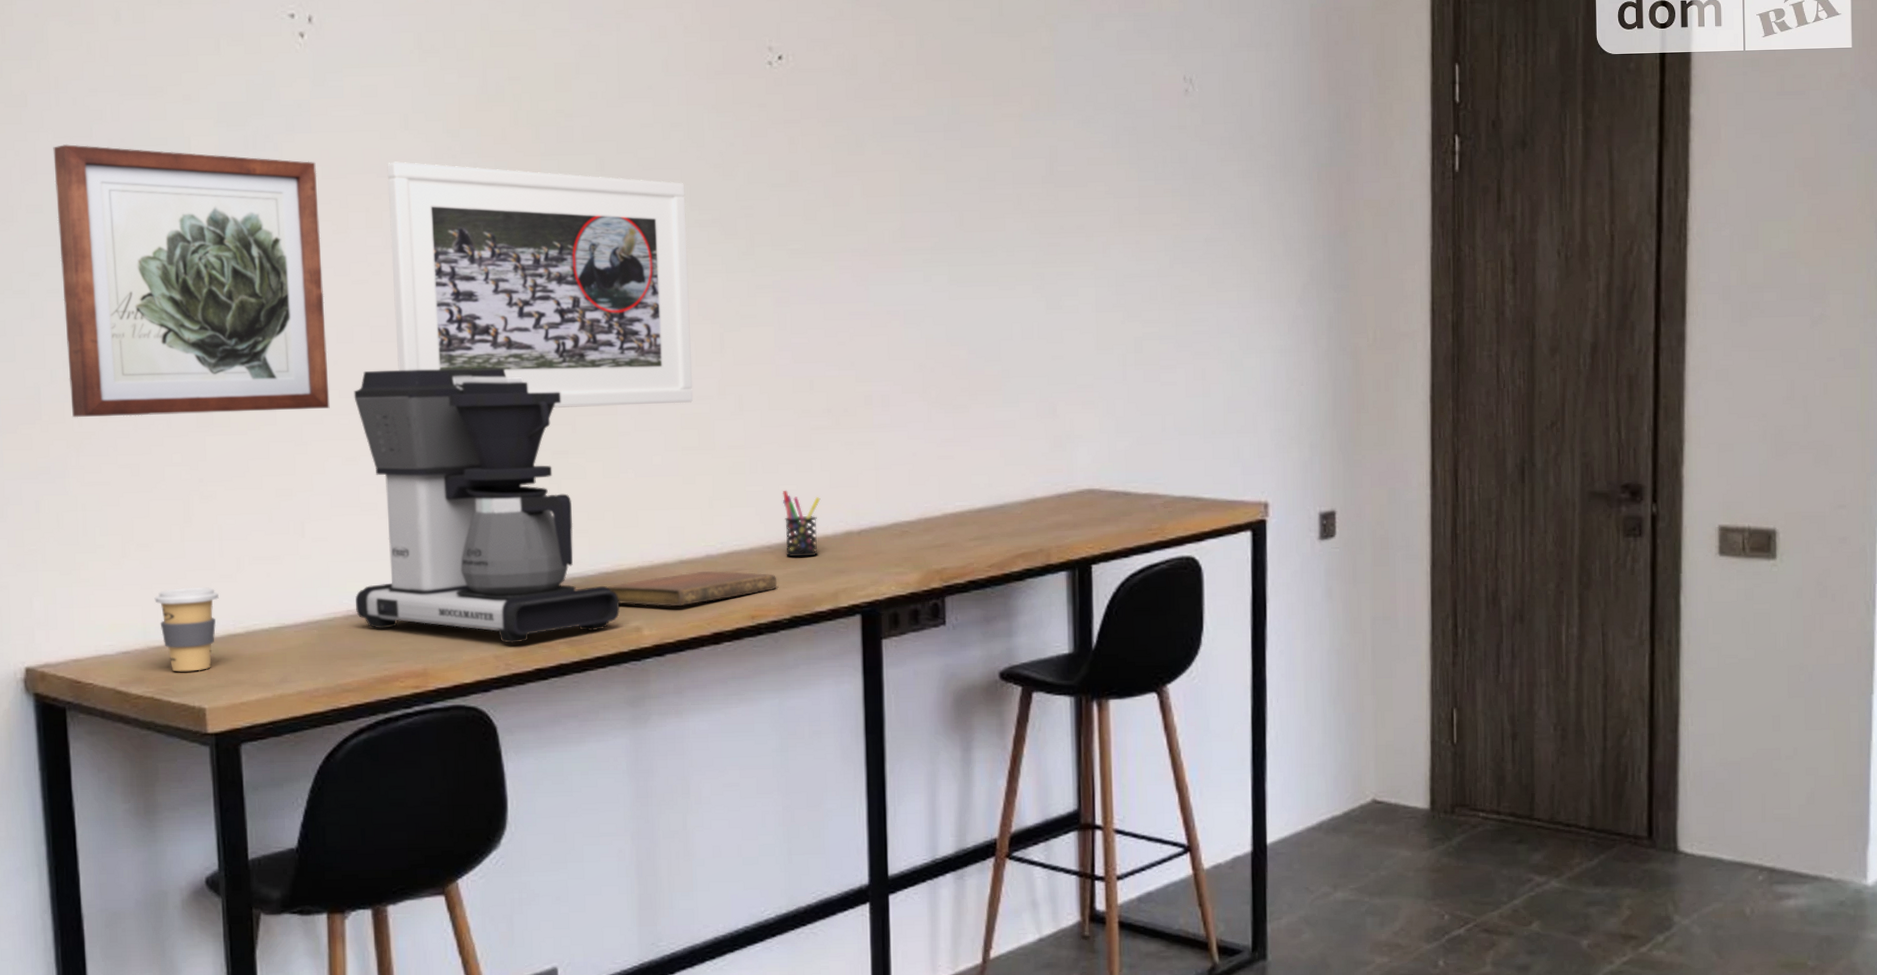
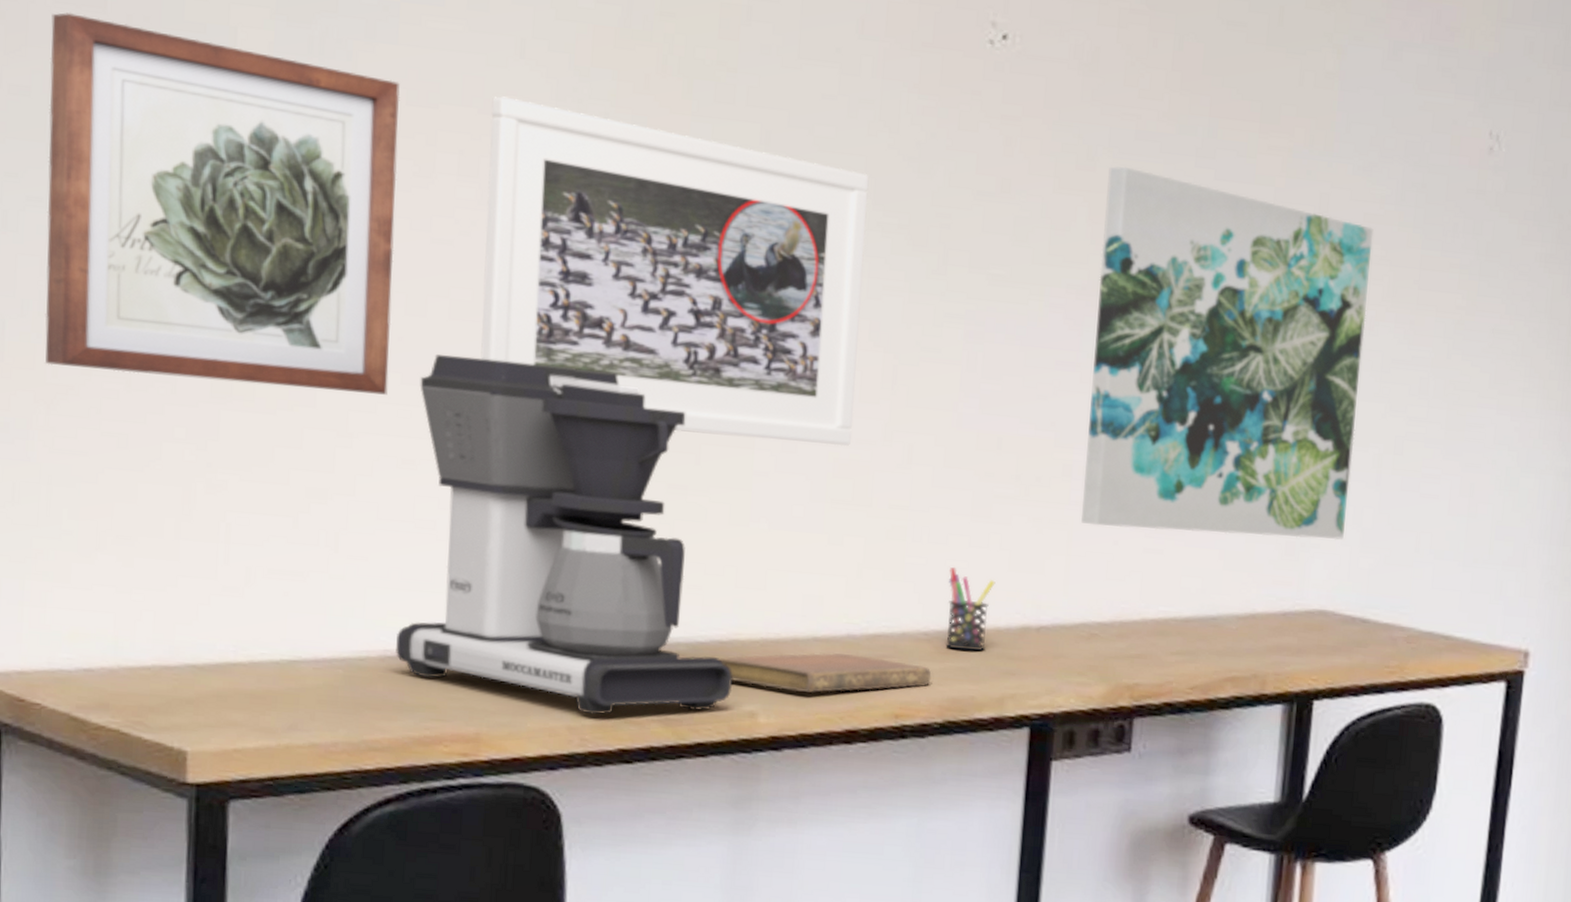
coffee cup: present [154,586,219,672] -> none [133,596,218,704]
wall art: none [875,147,1101,442] -> present [1080,166,1374,540]

